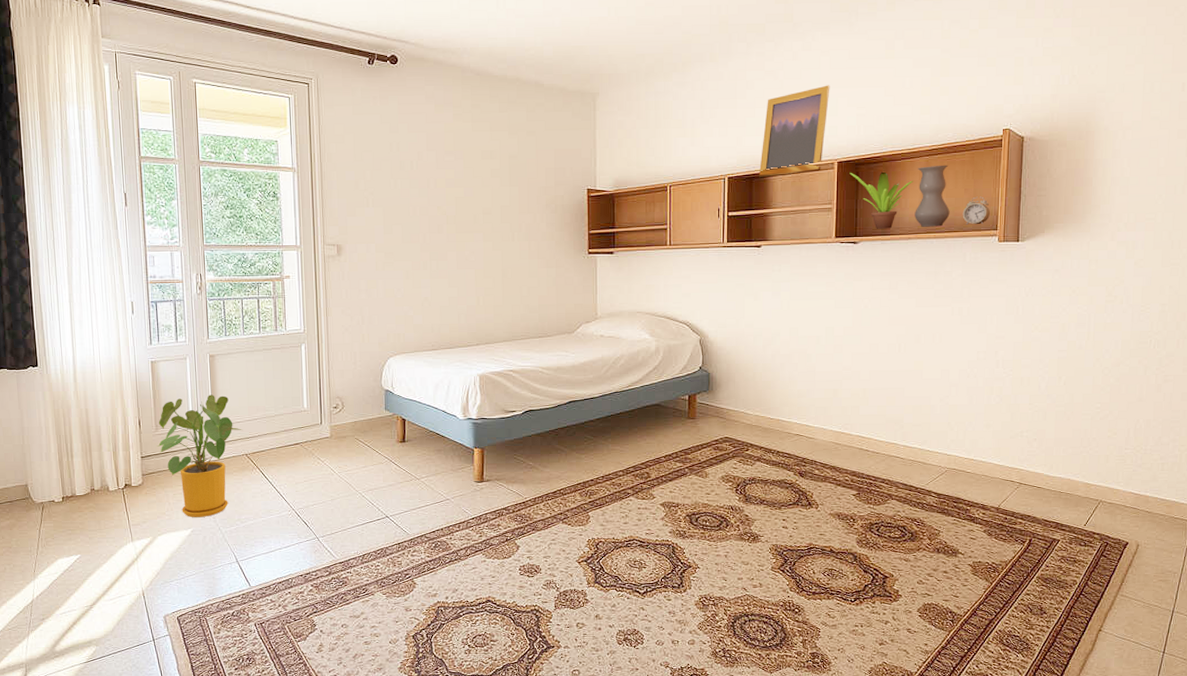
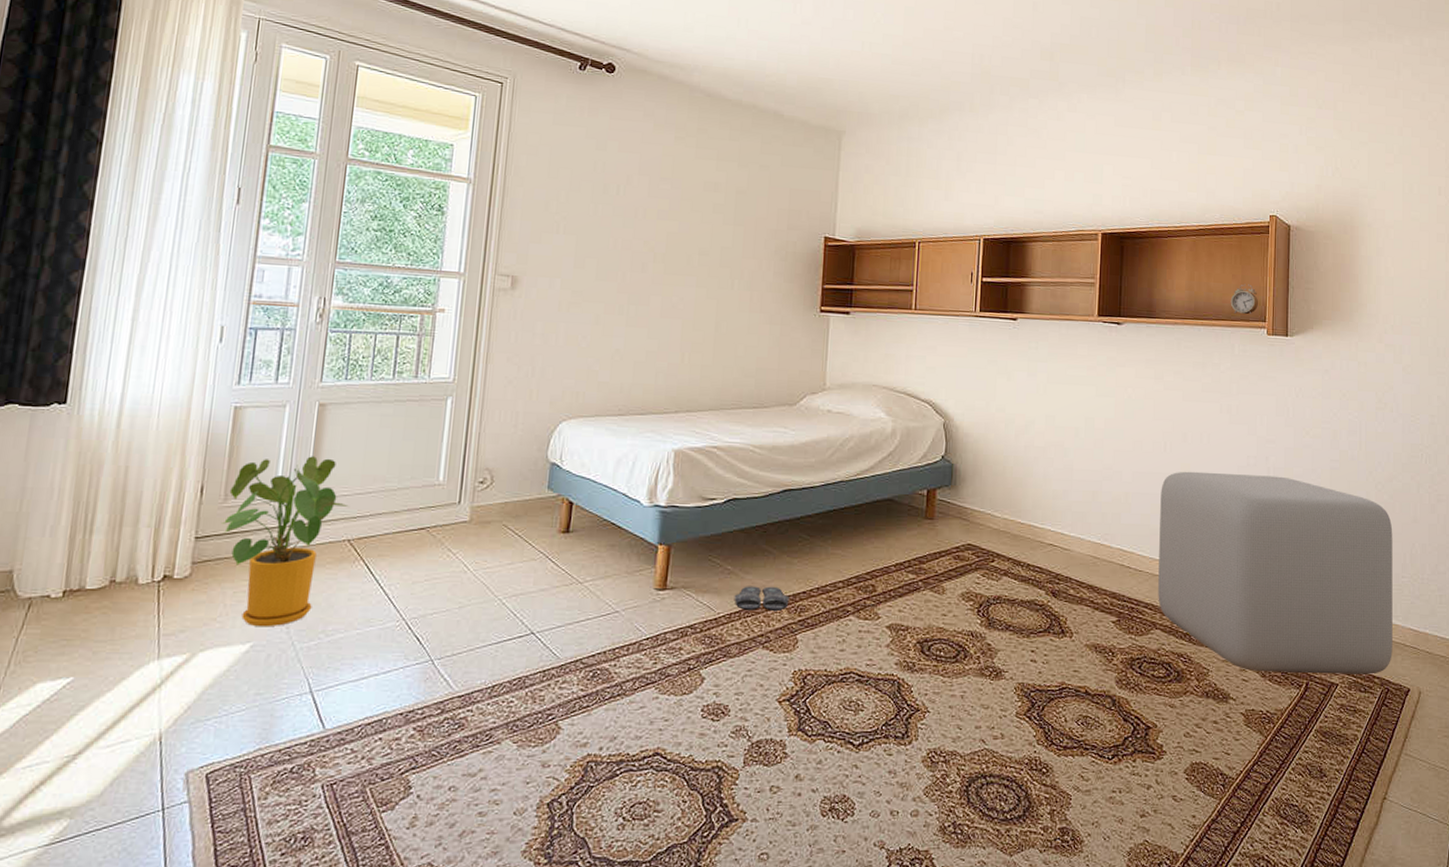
slippers: none [537,476,581,495] -> present [734,586,790,611]
picture frame: present [759,85,830,178] -> none [1018,150,1096,244]
potted plant: present [849,170,913,229] -> none [1114,245,1180,311]
pouf: none [893,367,1118,532] -> present [1158,471,1393,675]
vase: present [914,165,950,227] -> none [1181,246,1218,314]

